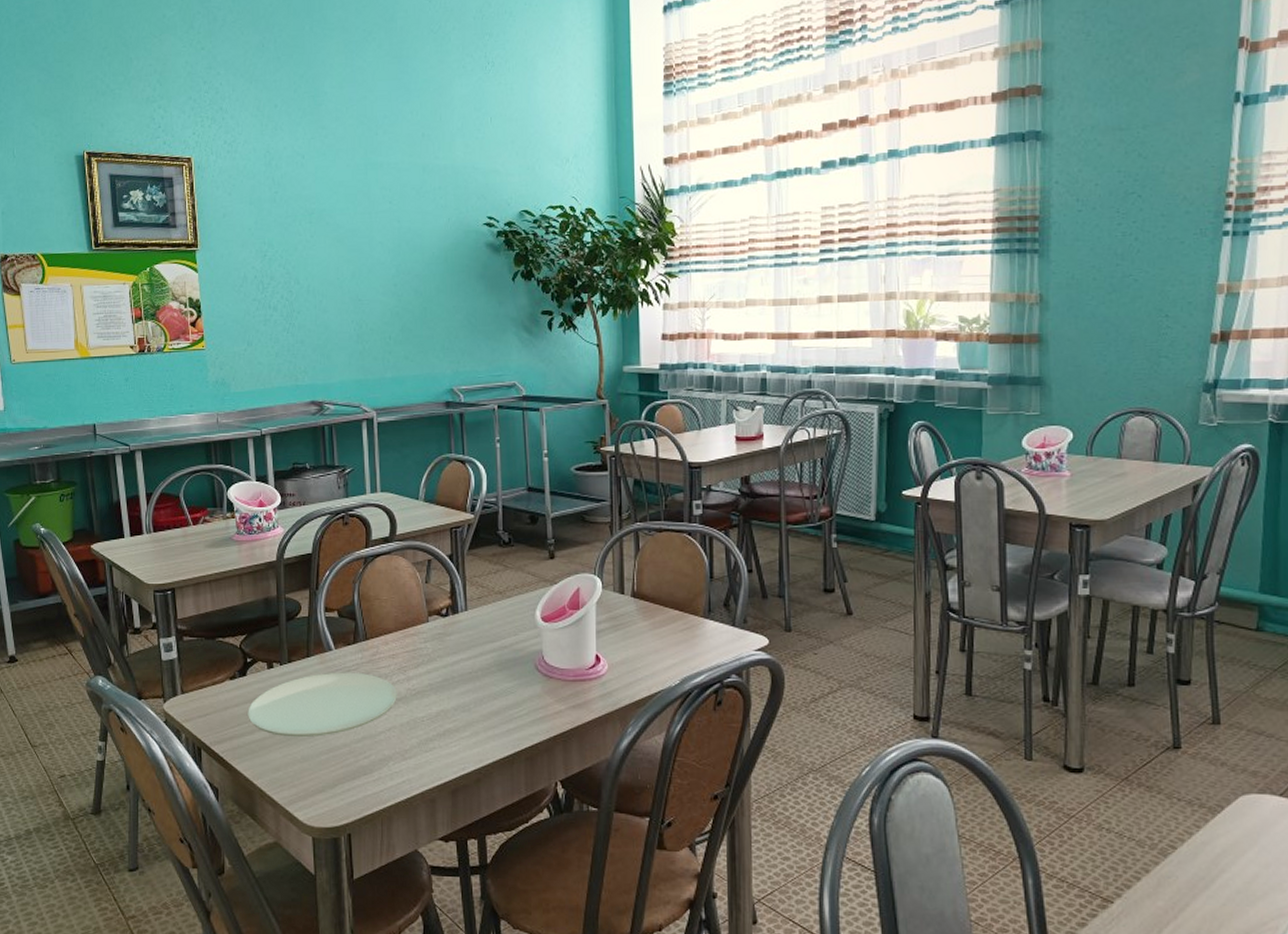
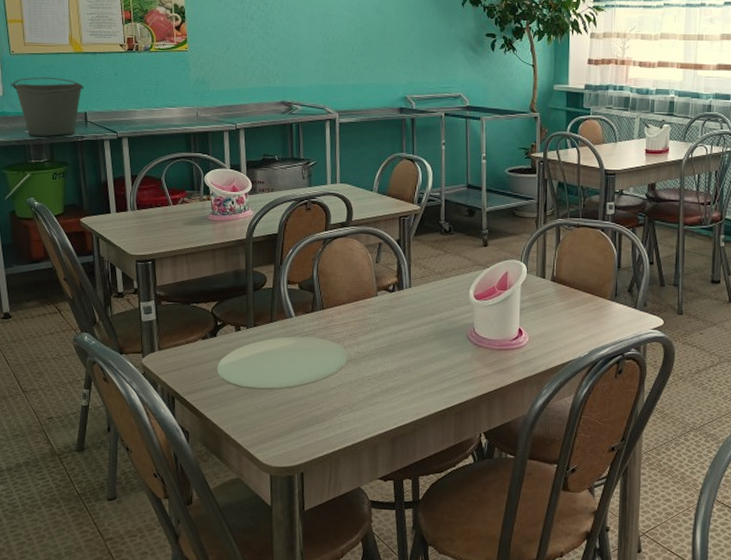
bucket: none [11,386,92,456] -> present [10,77,84,139]

